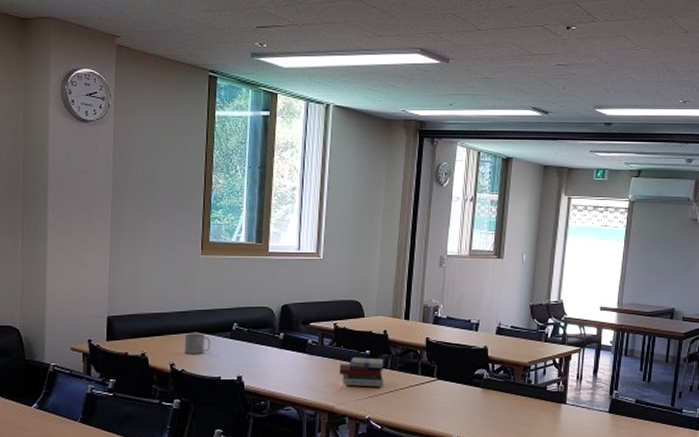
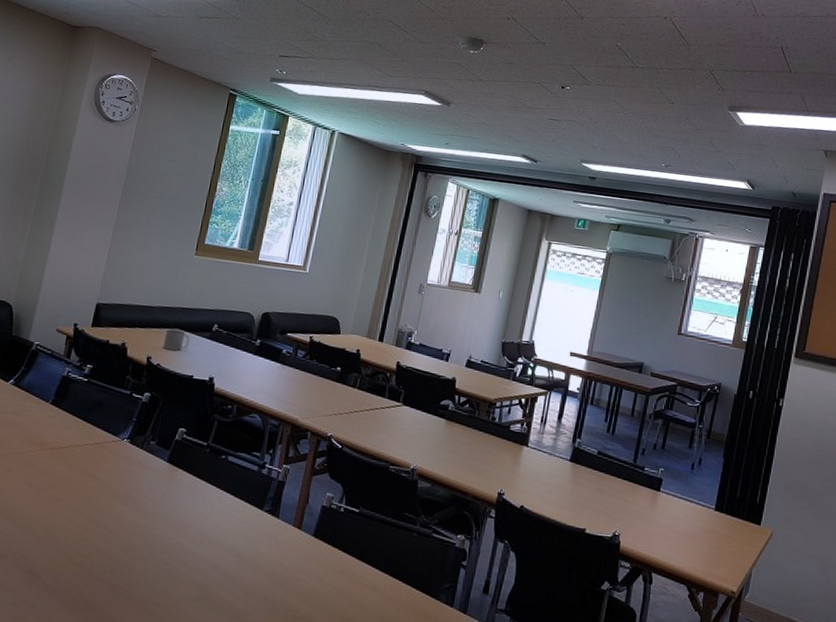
books: present [339,357,384,389] -> none [308,372,354,407]

